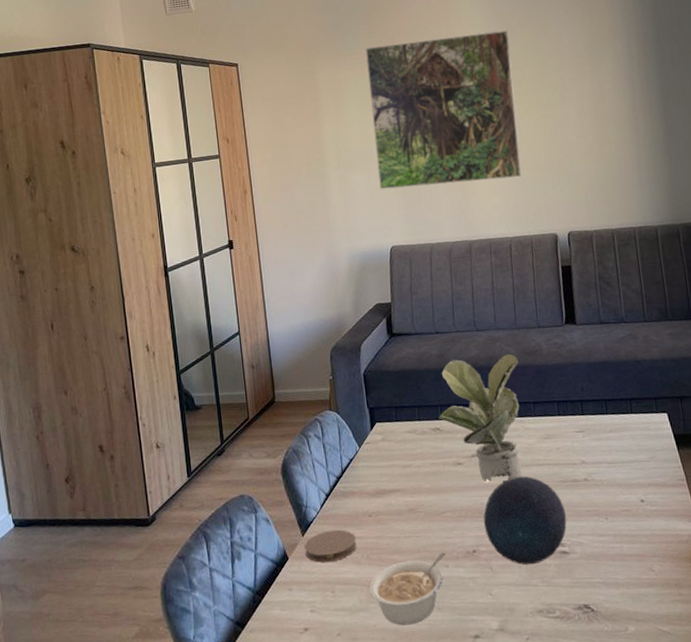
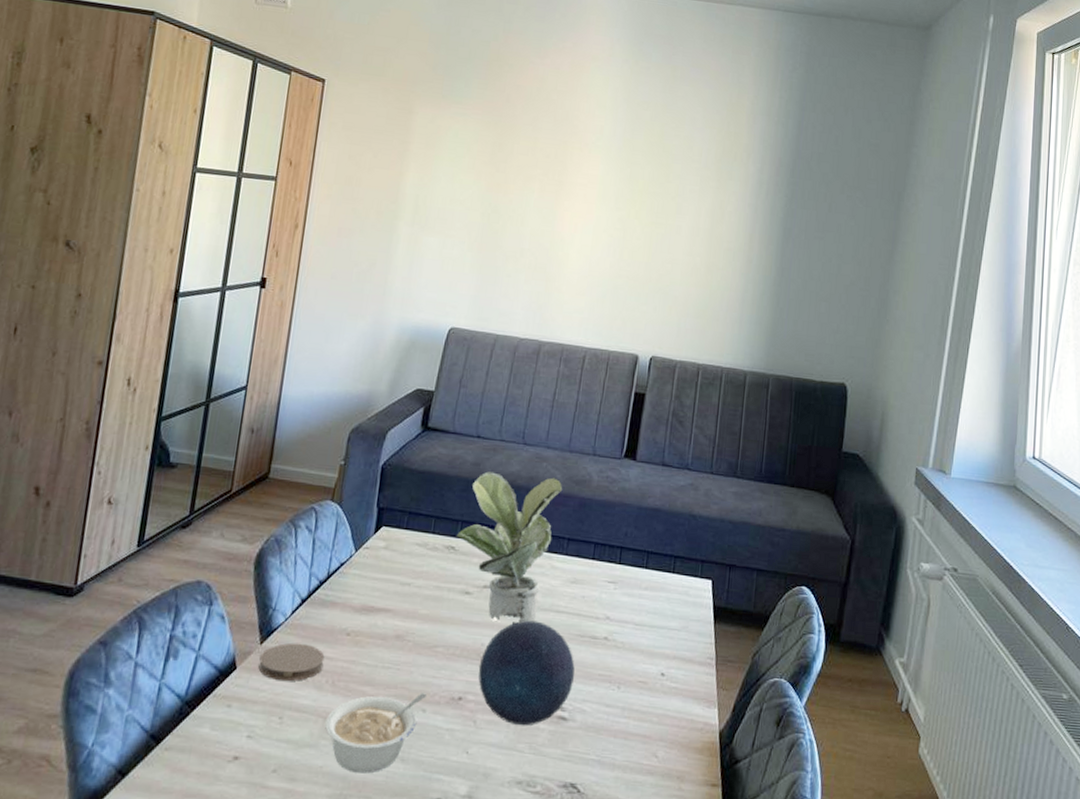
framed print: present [365,30,521,190] -> none [454,99,638,284]

